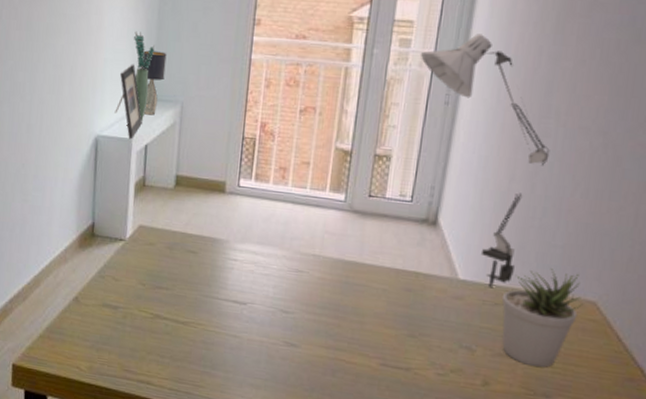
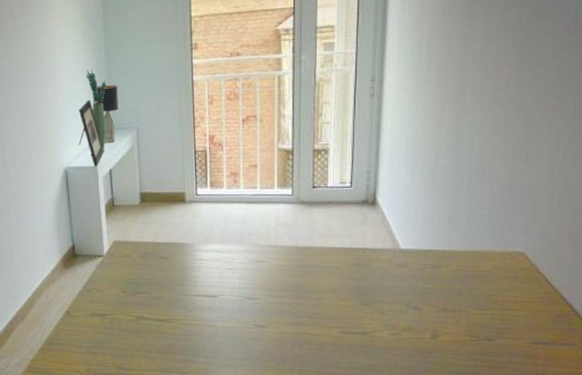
desk lamp: present [421,34,550,289] -> none [344,28,469,253]
potted plant: present [502,269,584,368] -> none [441,229,514,316]

